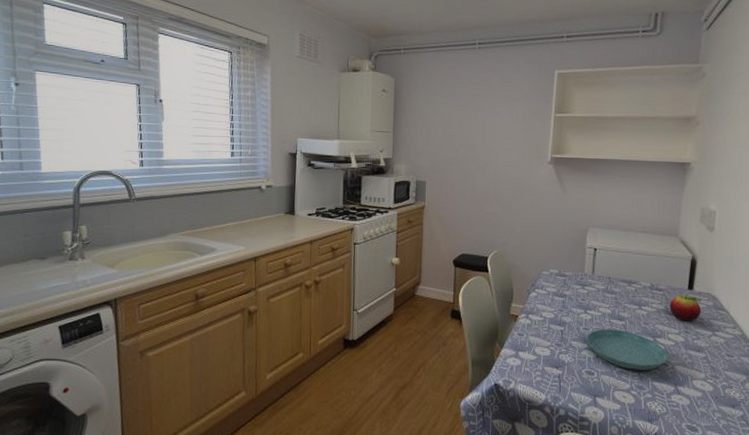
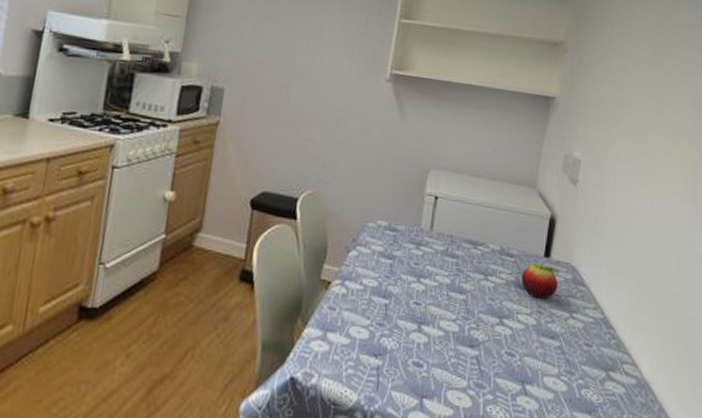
saucer: present [587,329,669,370] -> none [417,304,517,362]

